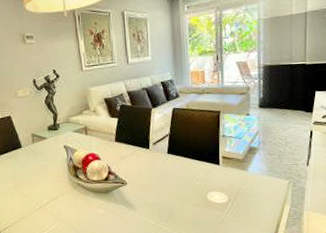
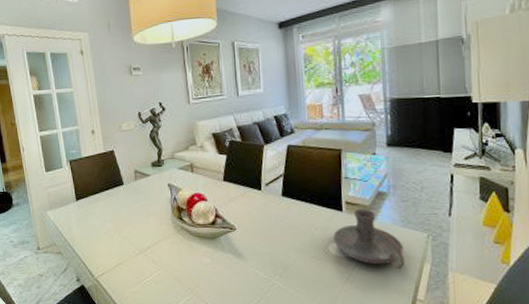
candle holder: none [211,162,270,211] -> present [333,209,406,270]

